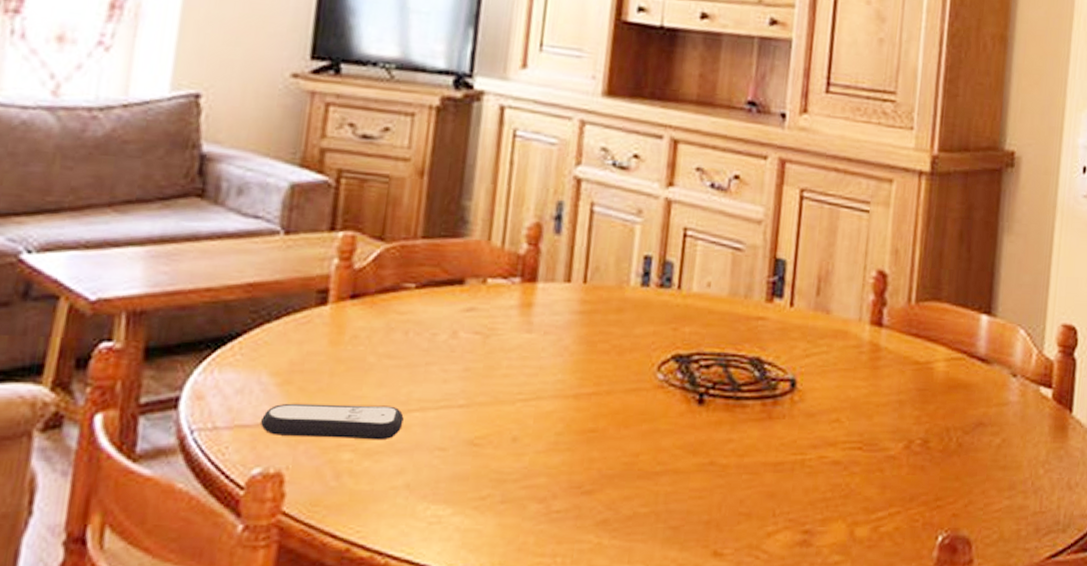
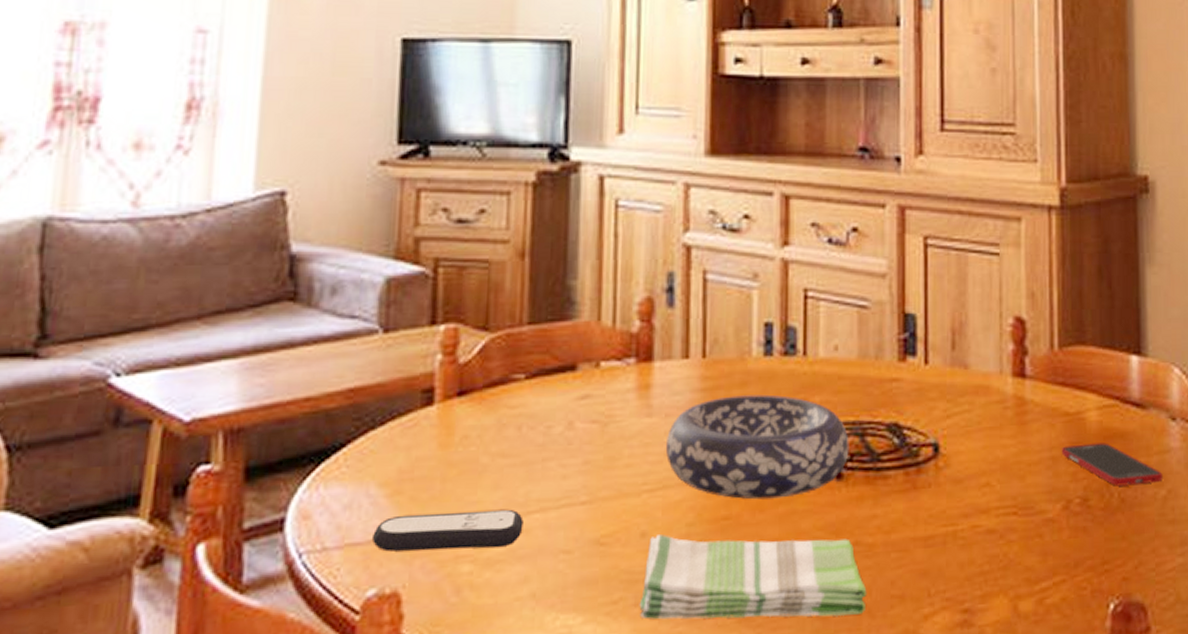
dish towel: none [505,441,717,527] -> present [639,534,867,620]
decorative bowl: none [541,320,713,417] -> present [665,394,849,500]
cell phone: none [908,391,999,432] -> present [1061,443,1163,486]

